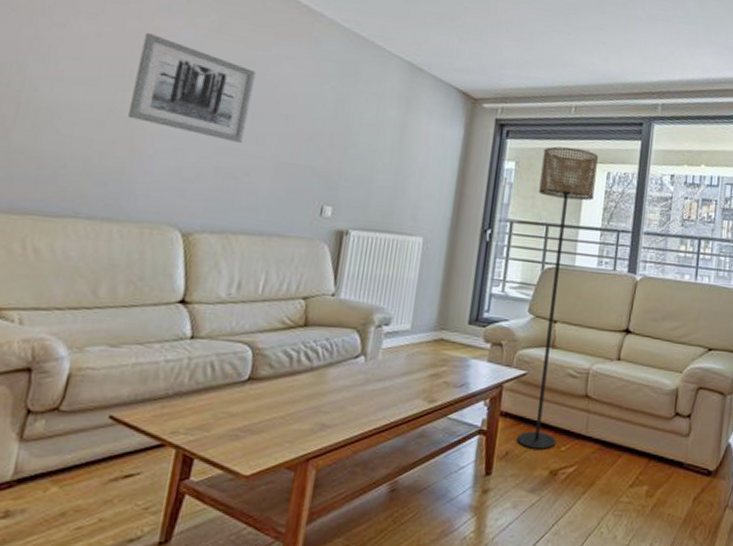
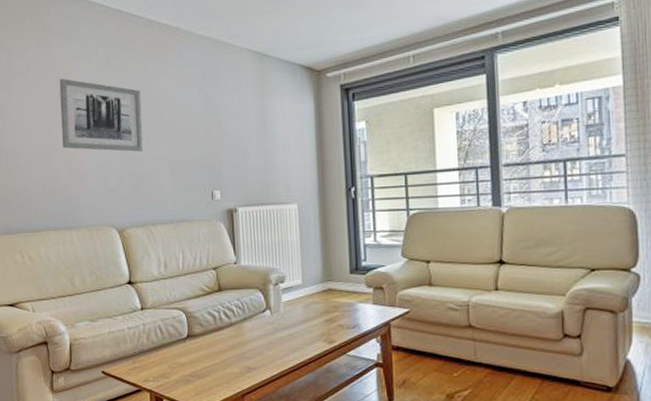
floor lamp: present [517,146,598,449] -> none [390,95,448,376]

